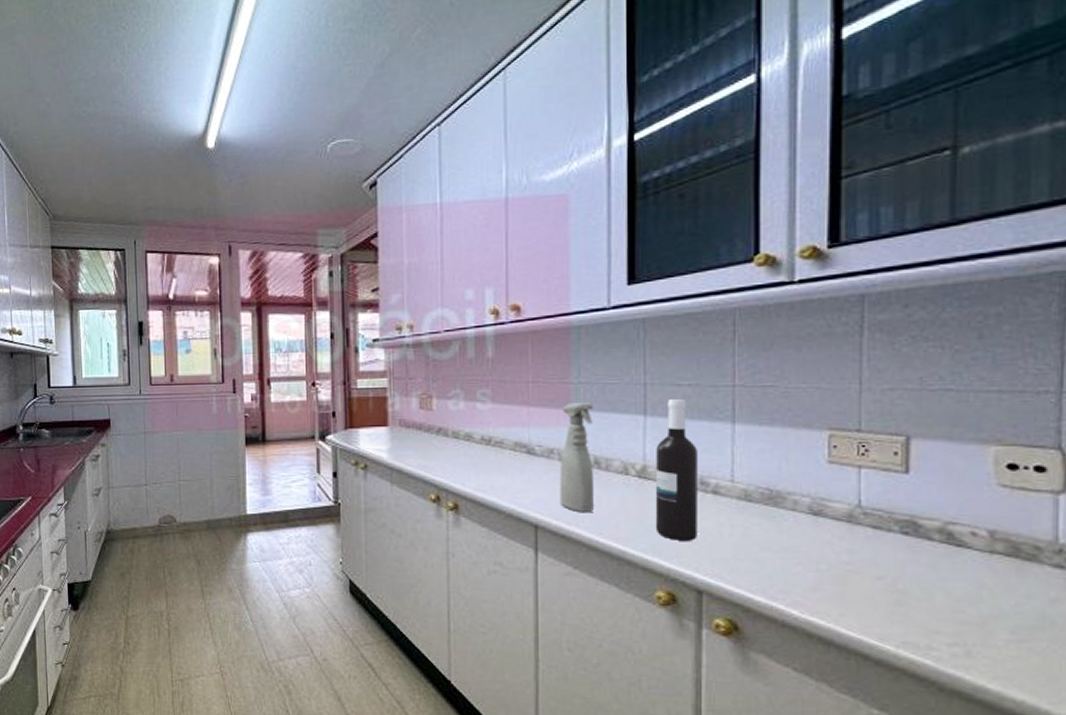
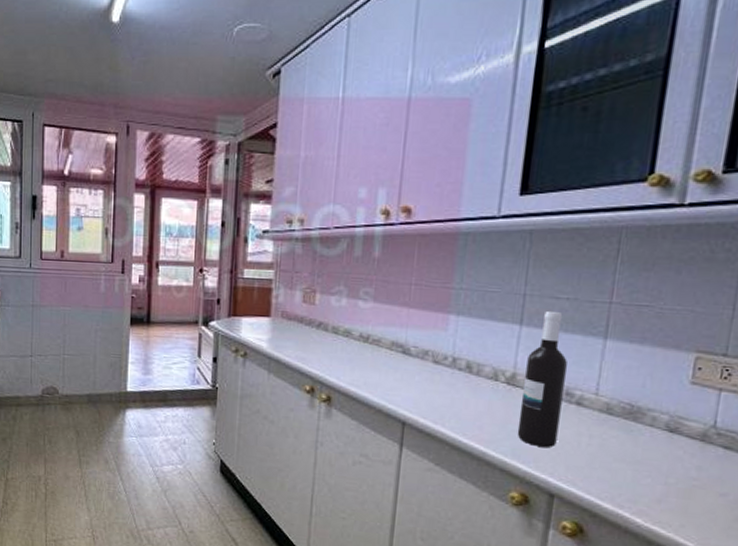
spray bottle: present [559,403,593,513] -> none [428,308,471,414]

